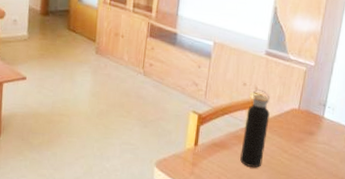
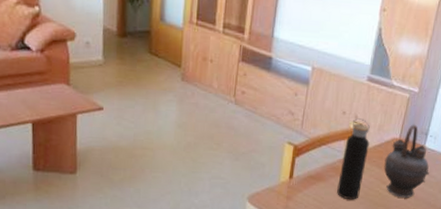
teapot: none [285,95,329,167] -> present [384,124,429,198]

